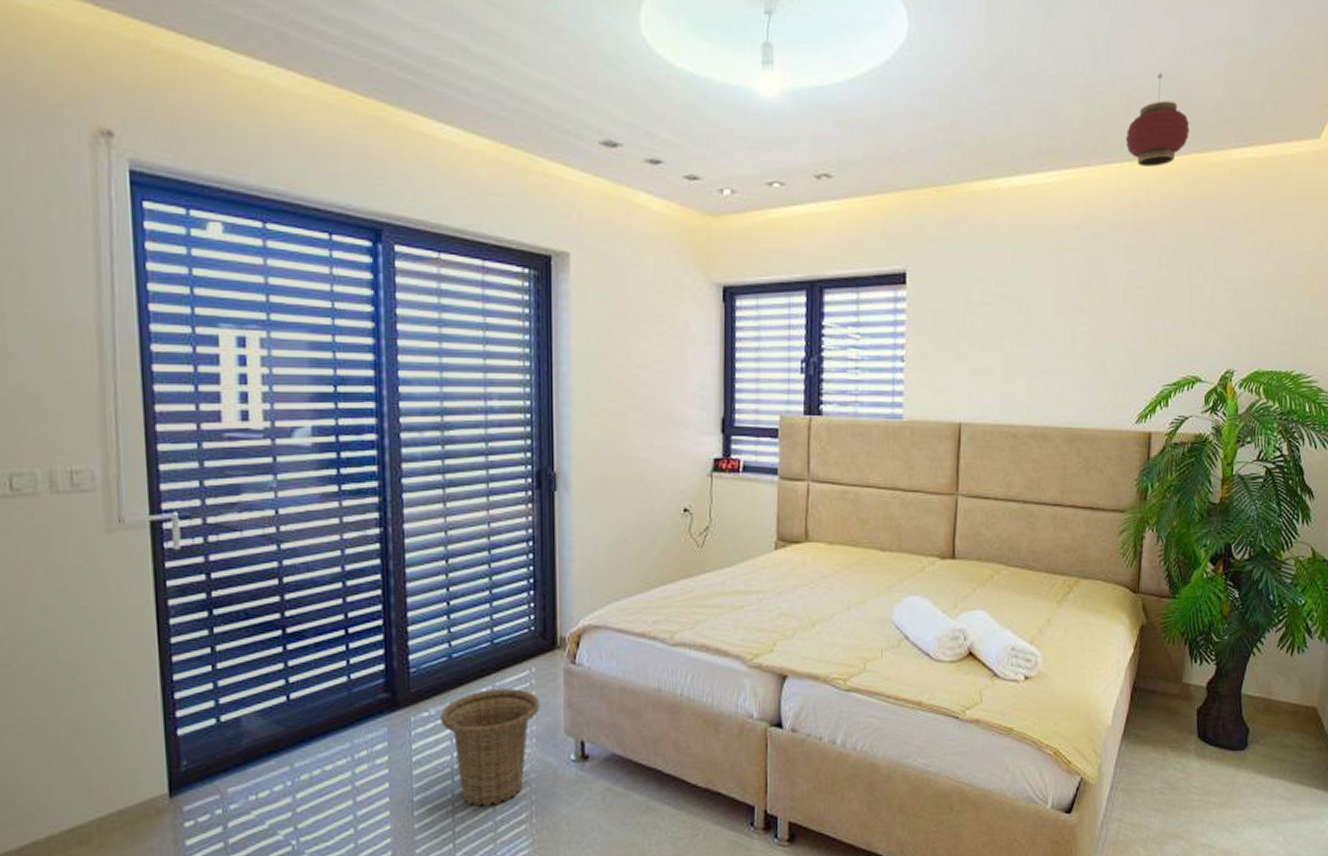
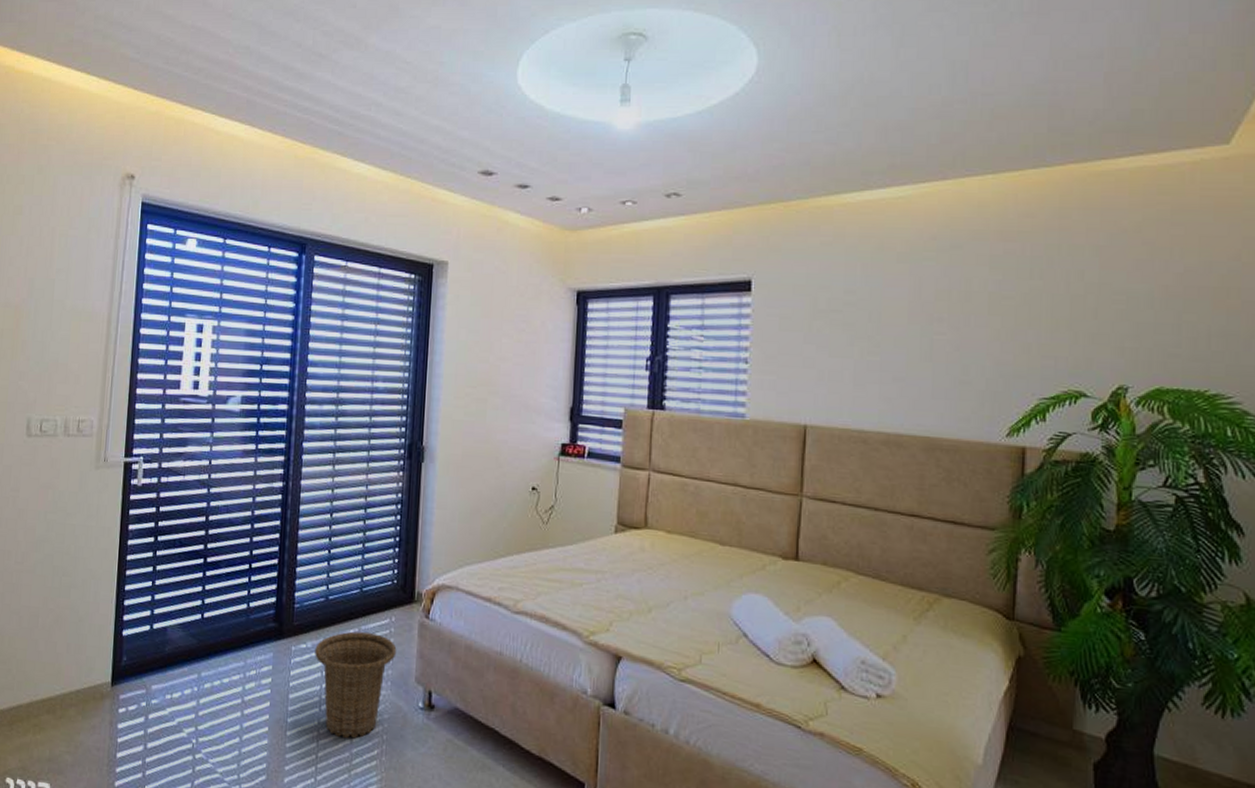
hanging lantern: present [1126,73,1190,167] -> none [989,88,1064,178]

